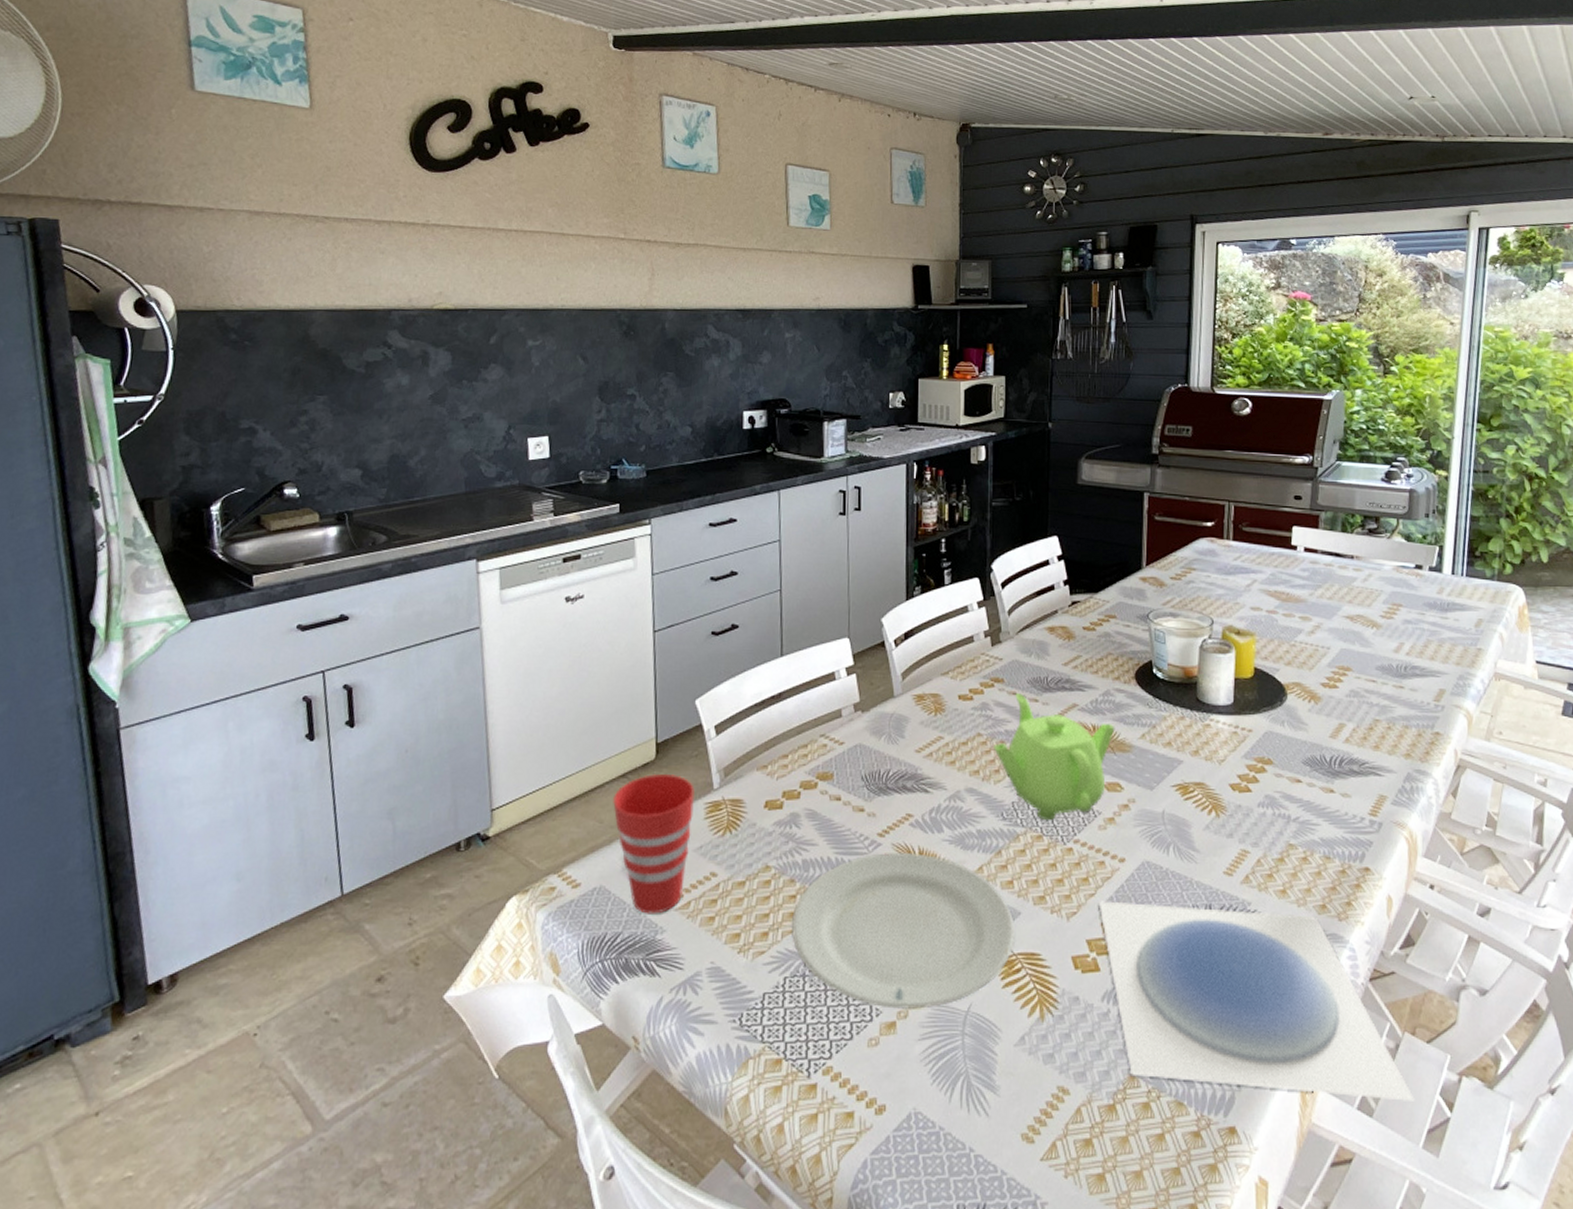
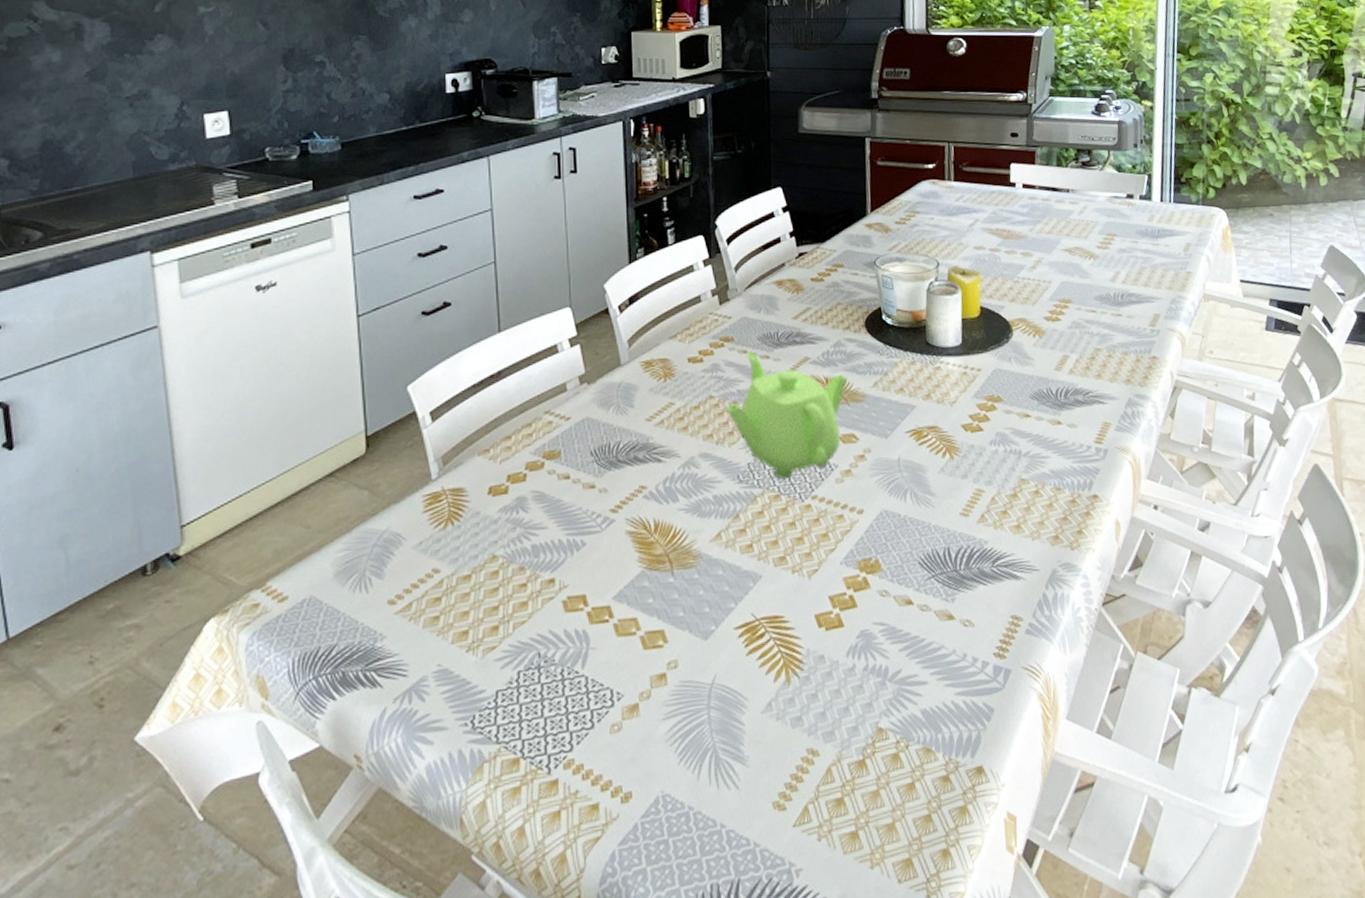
cup: present [613,774,695,914] -> none [320,468,411,622]
plate: present [792,853,1015,1009] -> none [524,526,757,691]
plate: present [1098,901,1415,1101] -> none [839,548,1150,728]

